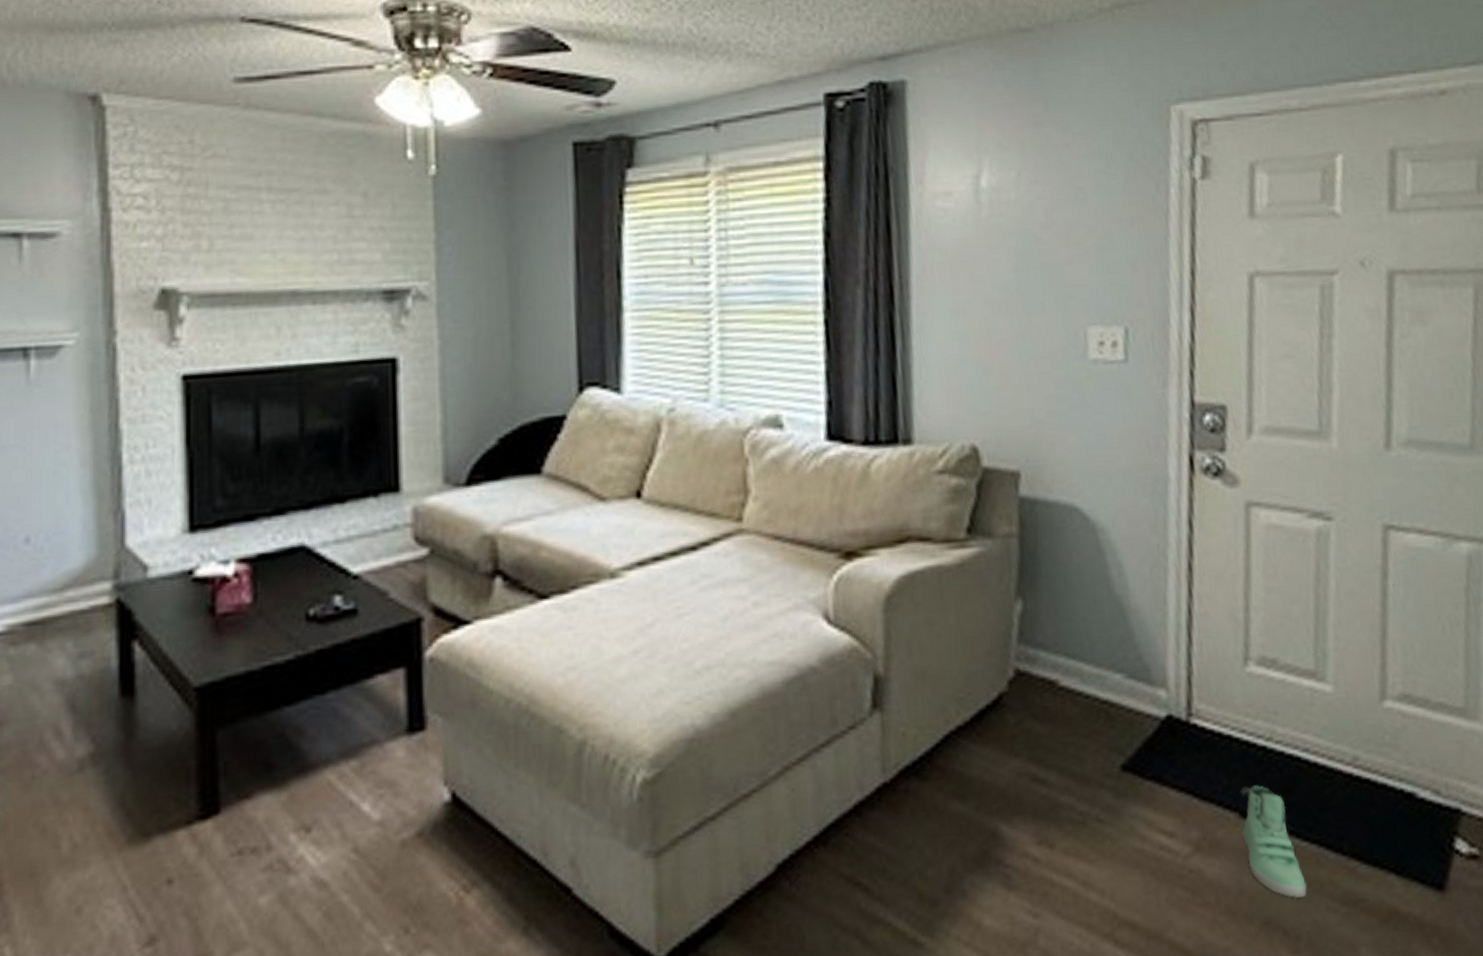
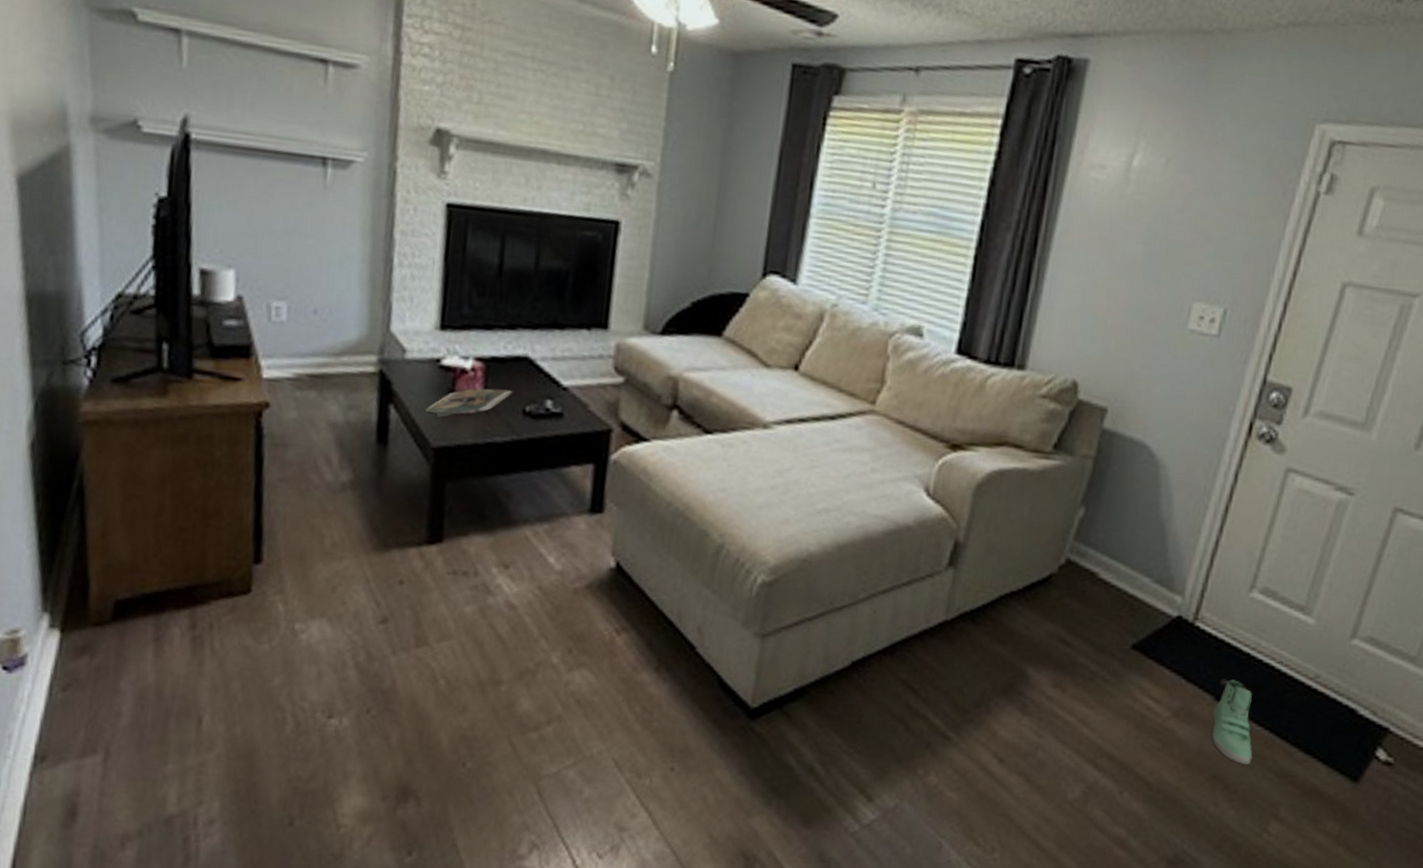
magazine: none [179,591,291,646] -> present [424,388,514,417]

